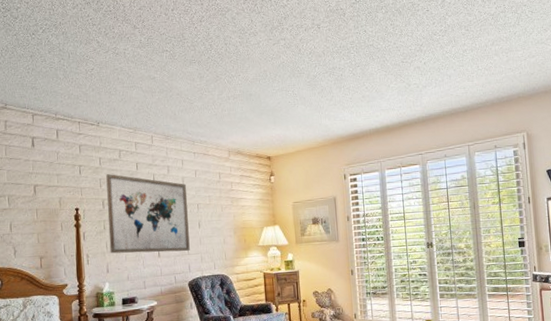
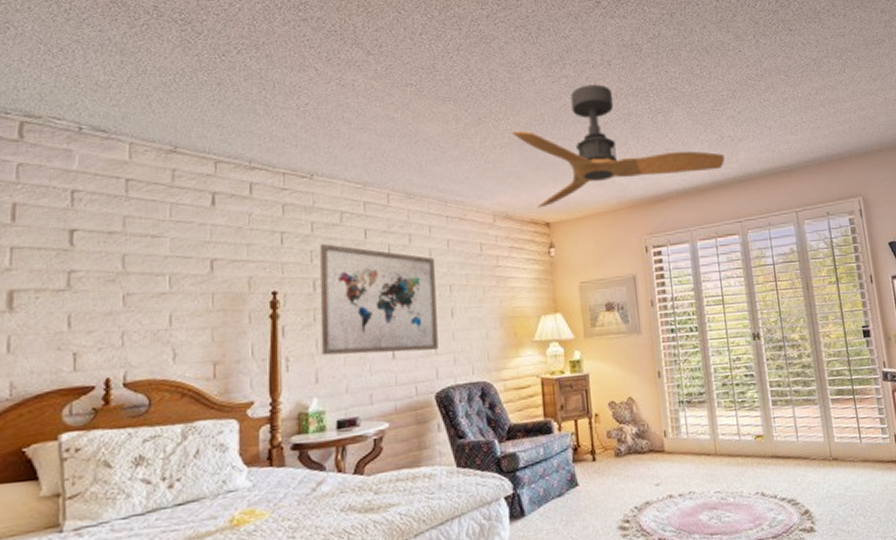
ceiling fan: none [241,44,411,145] -> present [511,84,725,208]

